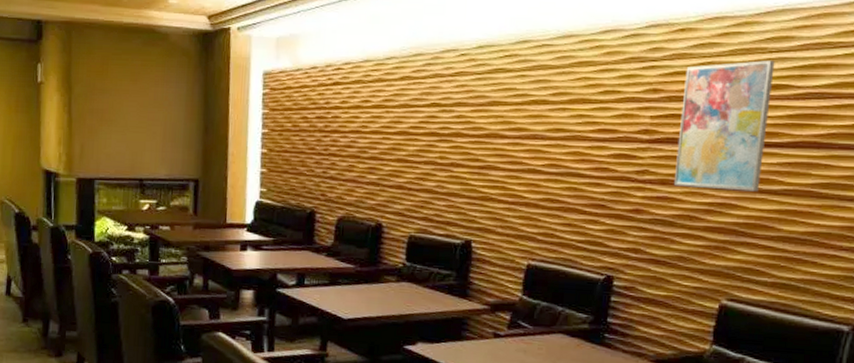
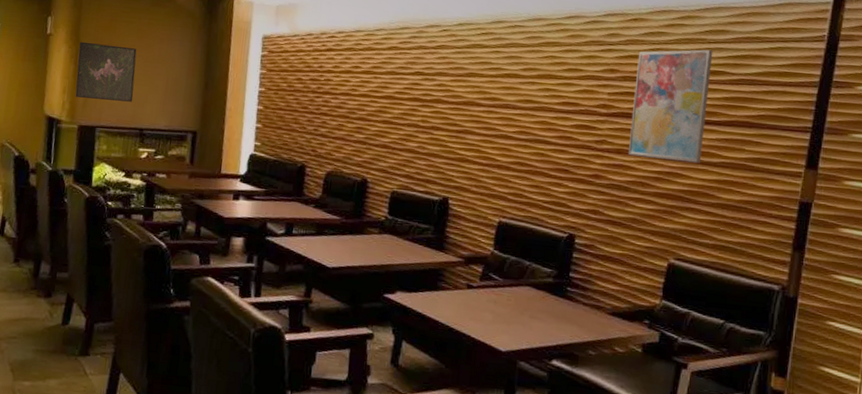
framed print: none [71,88,131,151] -> present [75,41,137,102]

